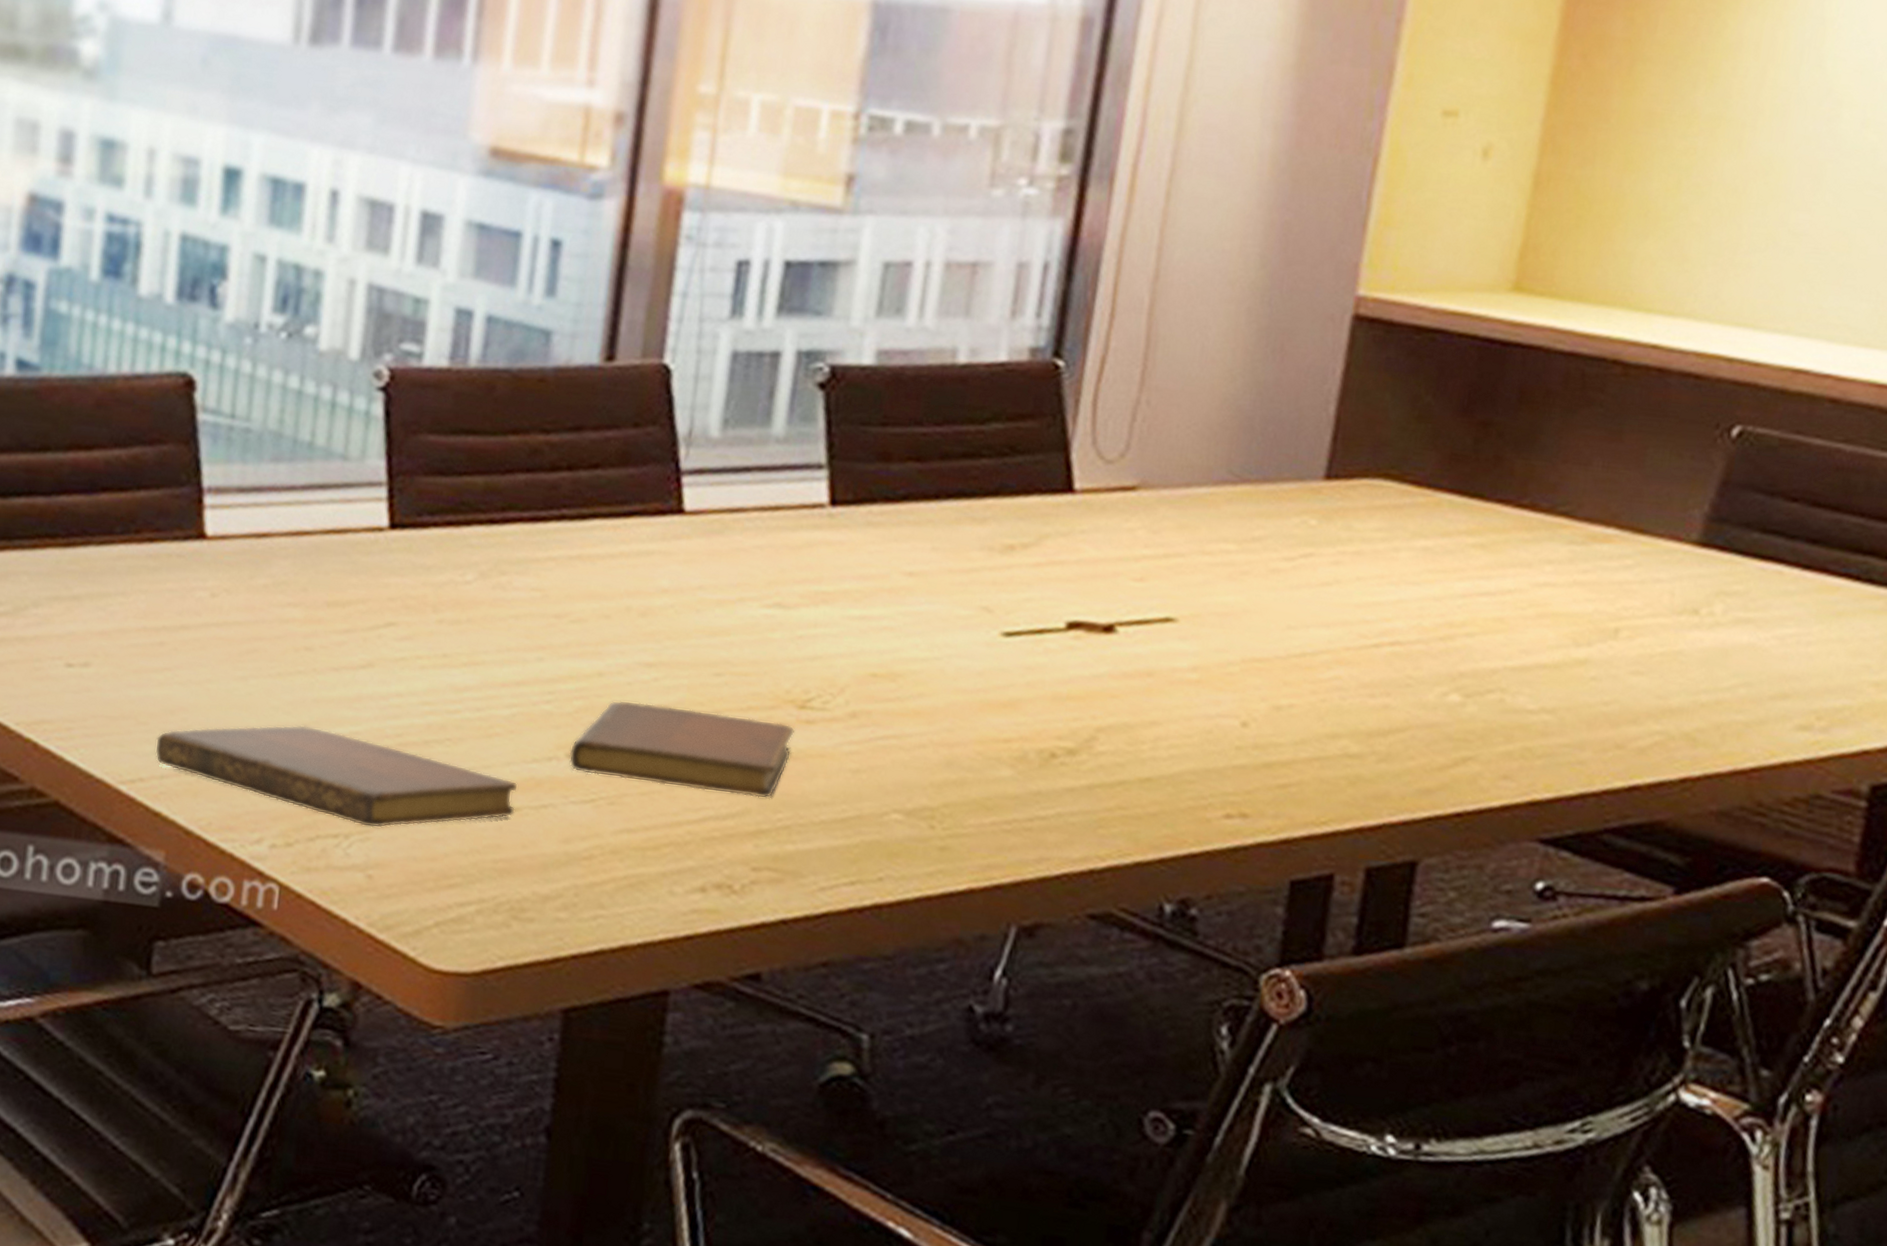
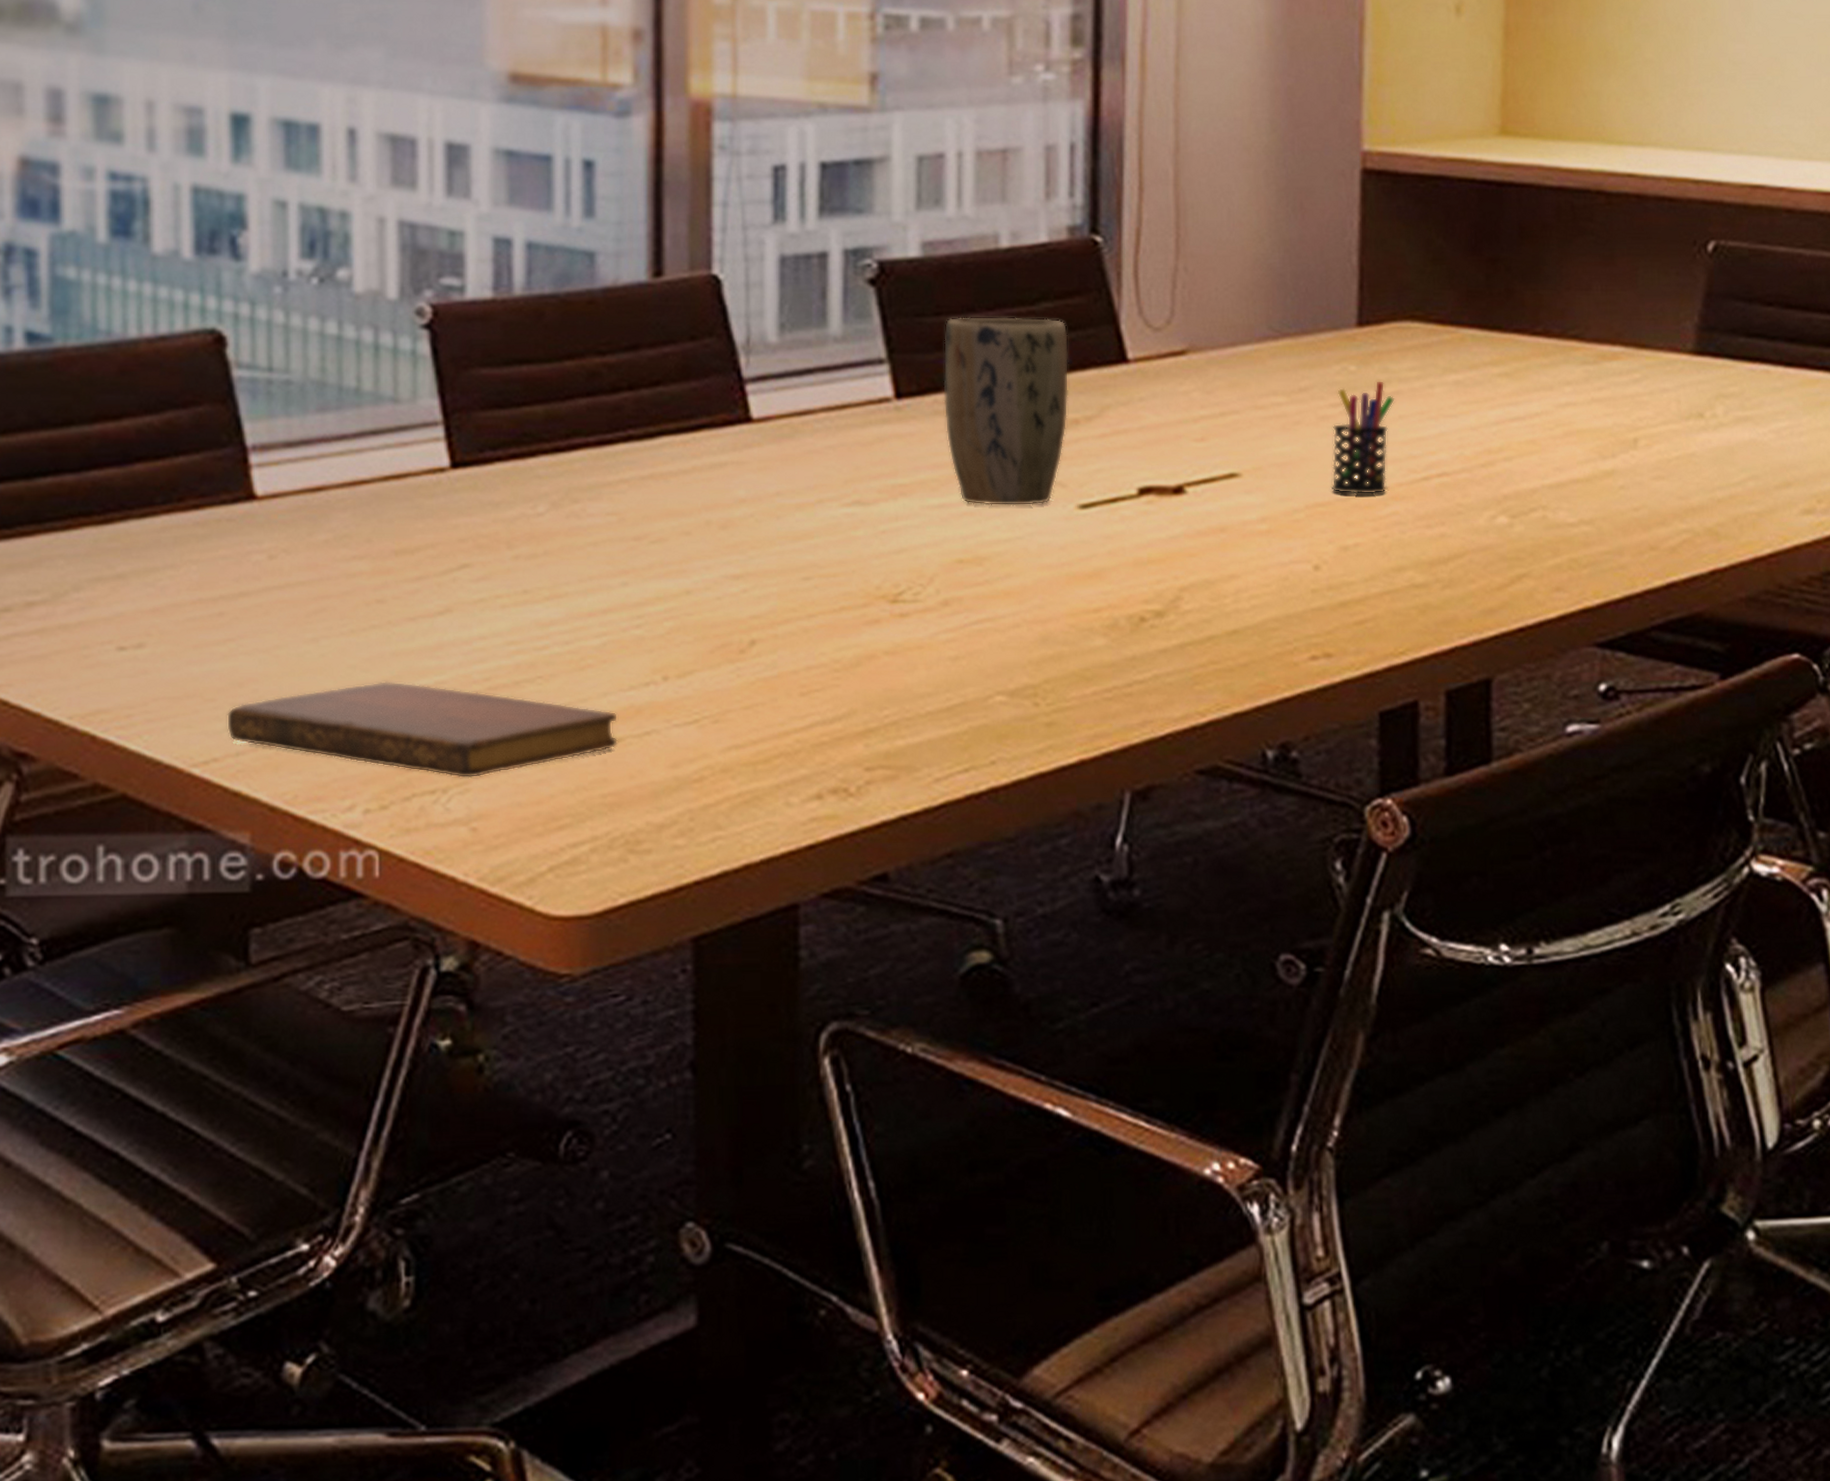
notebook: present [569,700,795,799] -> none [666,615,891,697]
plant pot: none [876,429,1016,628] -> present [943,316,1069,506]
pen holder: none [1272,538,1355,656] -> present [1332,381,1395,494]

